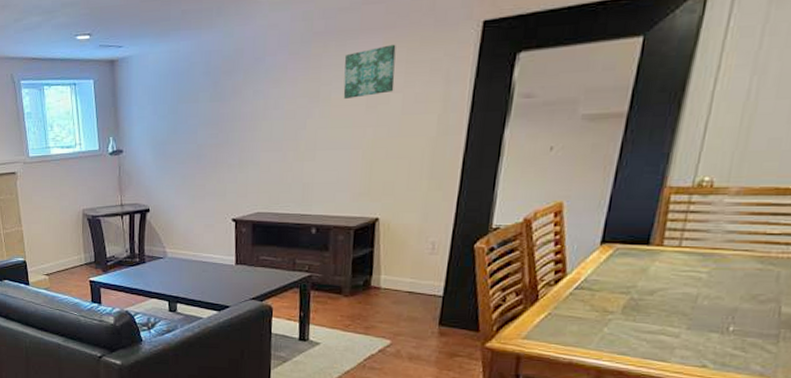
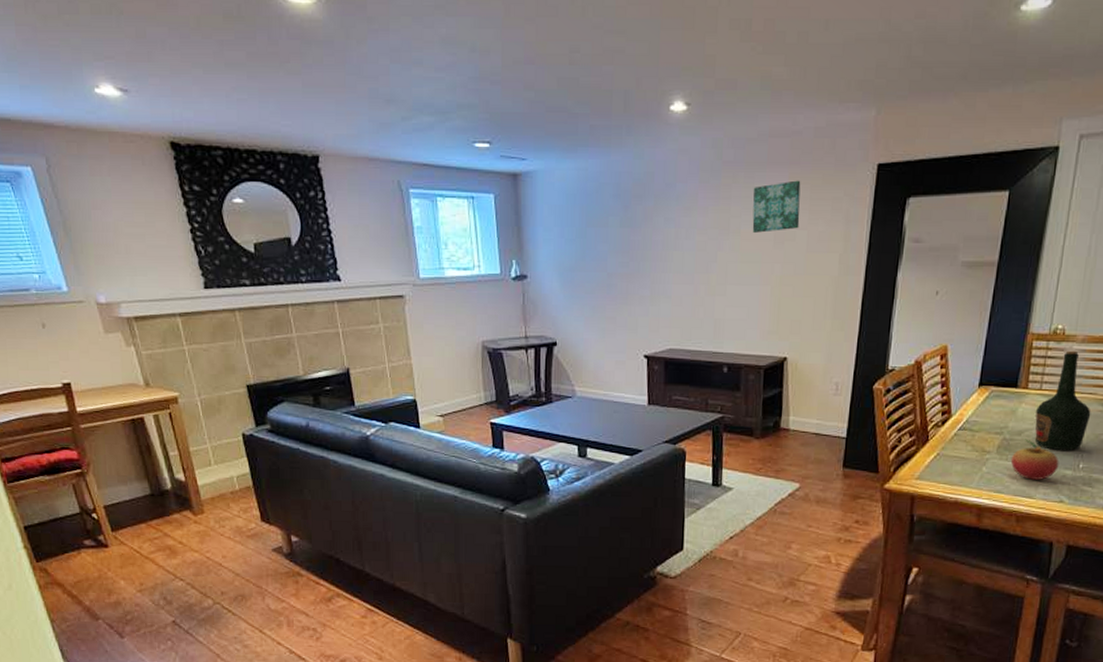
fruit: none [639,299,703,343] -> present [1010,439,1059,480]
bottle: none [671,204,747,313] -> present [1035,350,1091,451]

